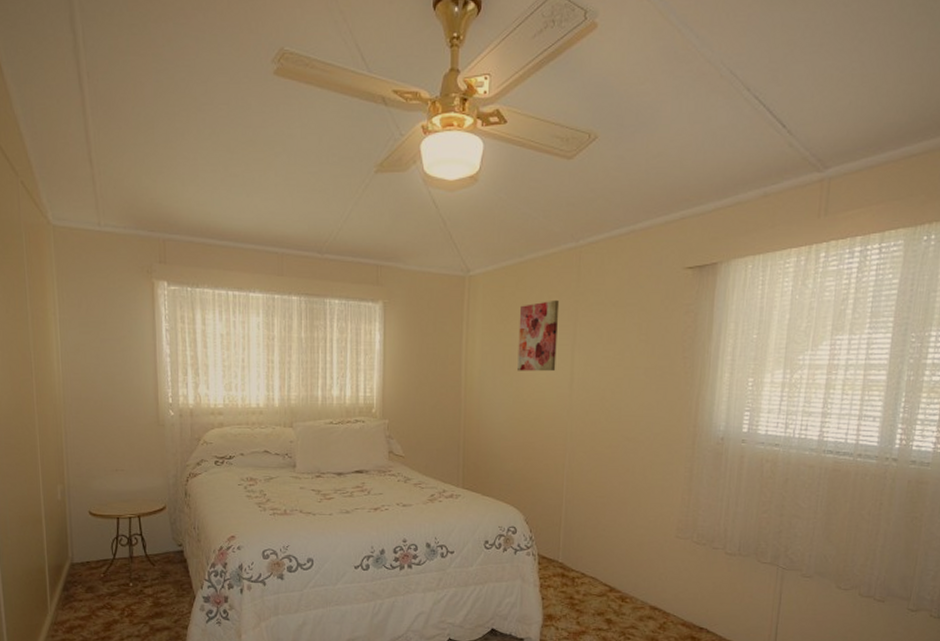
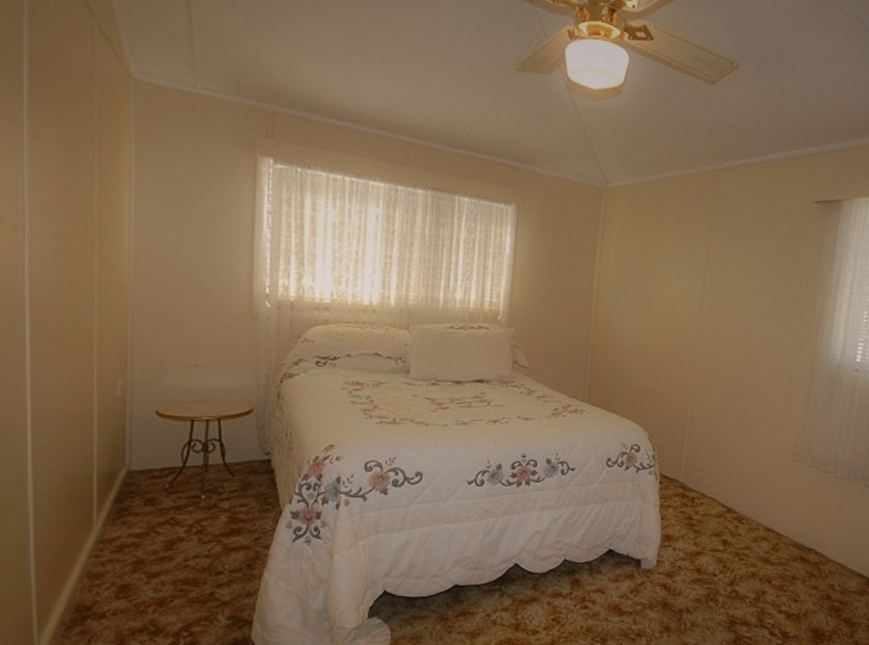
wall art: present [517,299,560,372] -> none [650,219,695,291]

